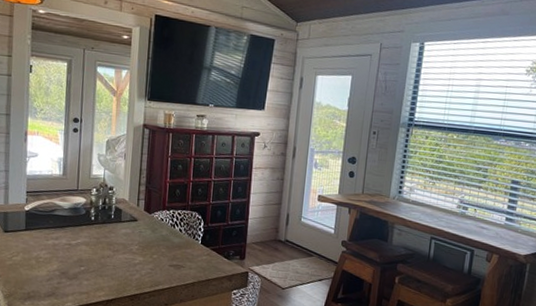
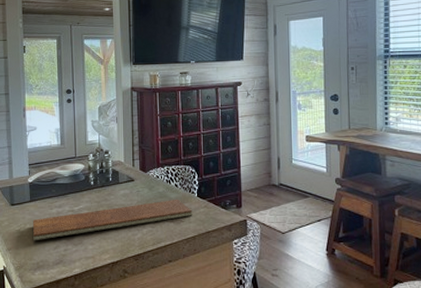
chopping board: none [25,243,195,271] -> present [32,199,193,241]

